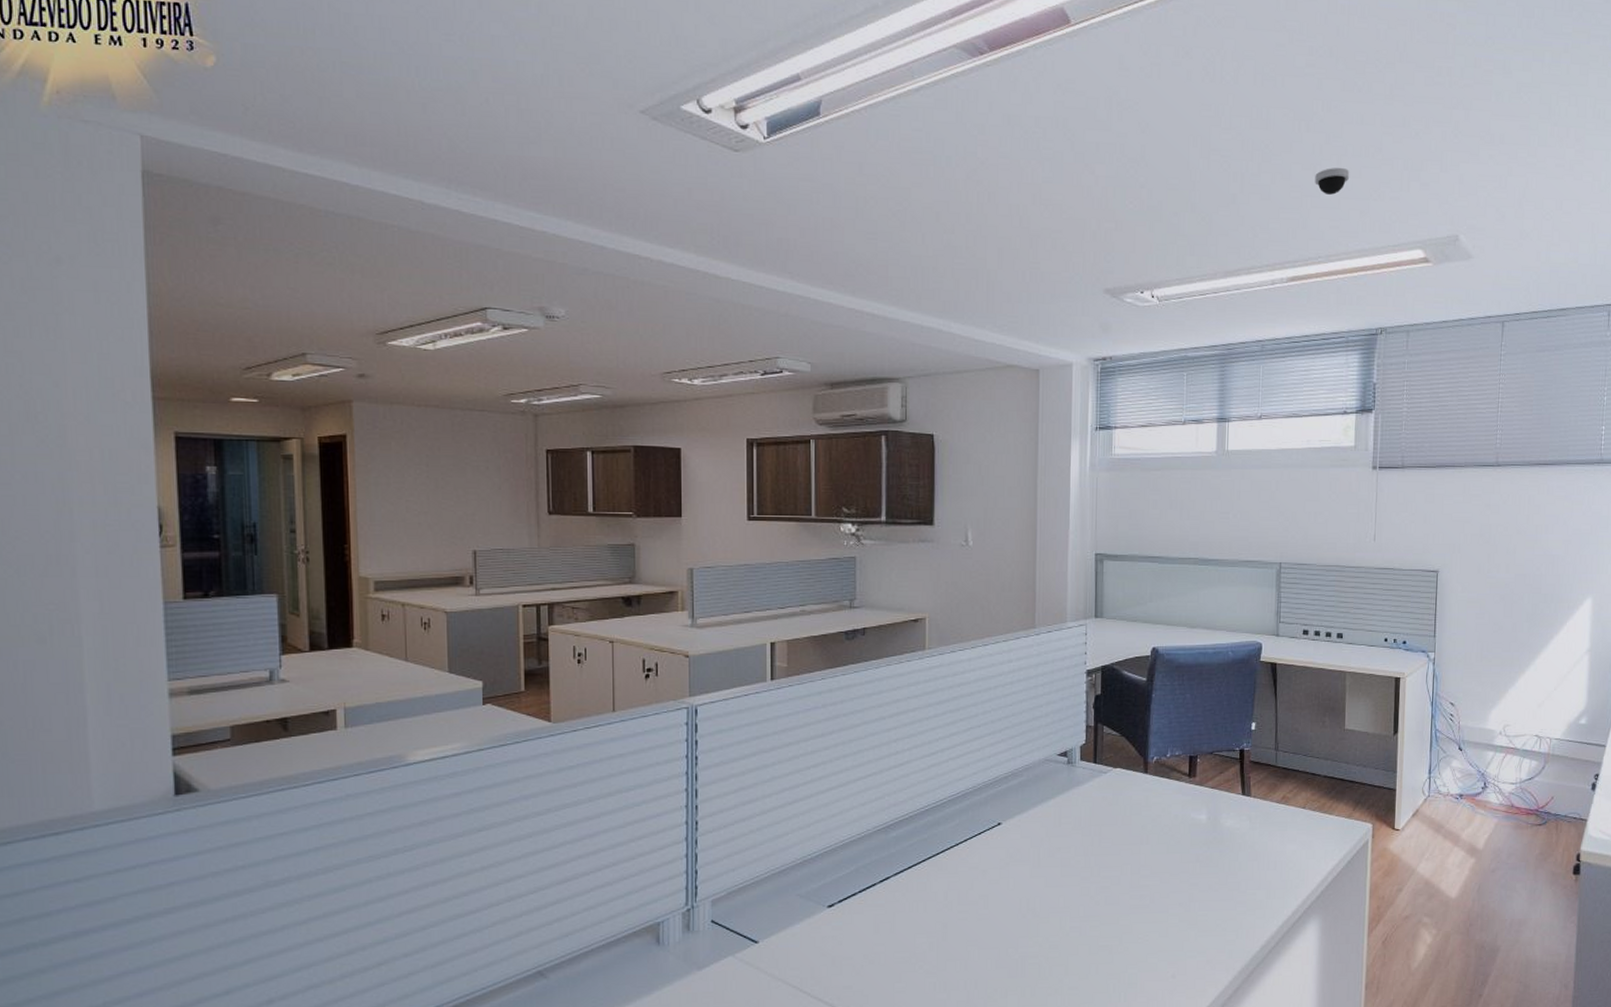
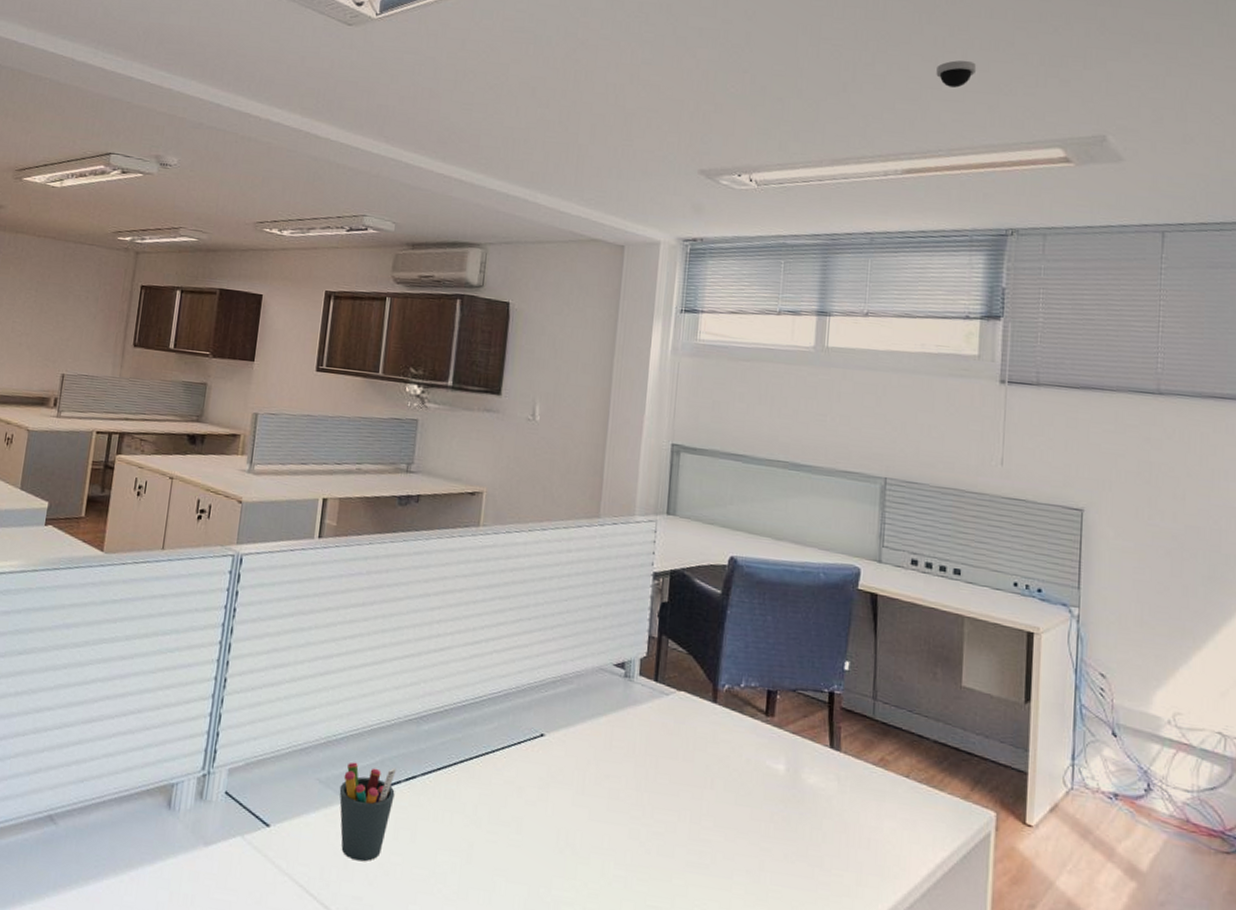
pen holder: none [820,873,872,957] -> present [339,762,396,862]

